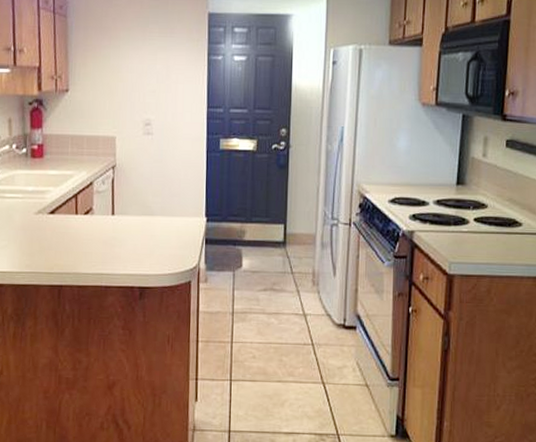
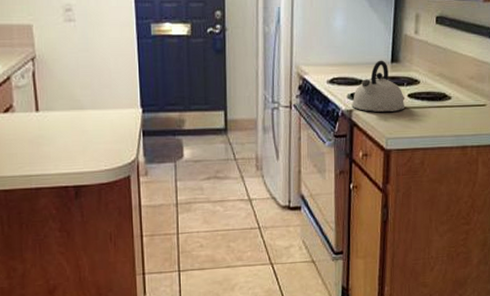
kettle: none [413,182,471,235] -> present [351,60,405,112]

